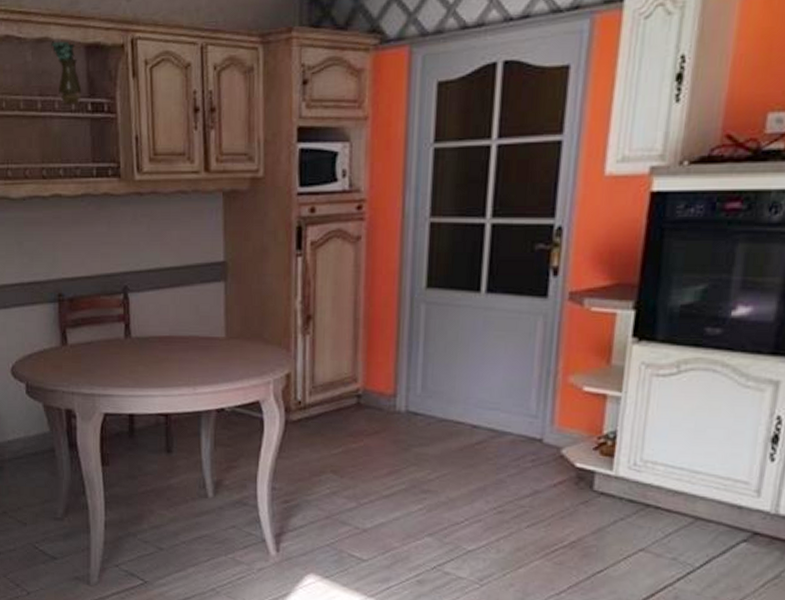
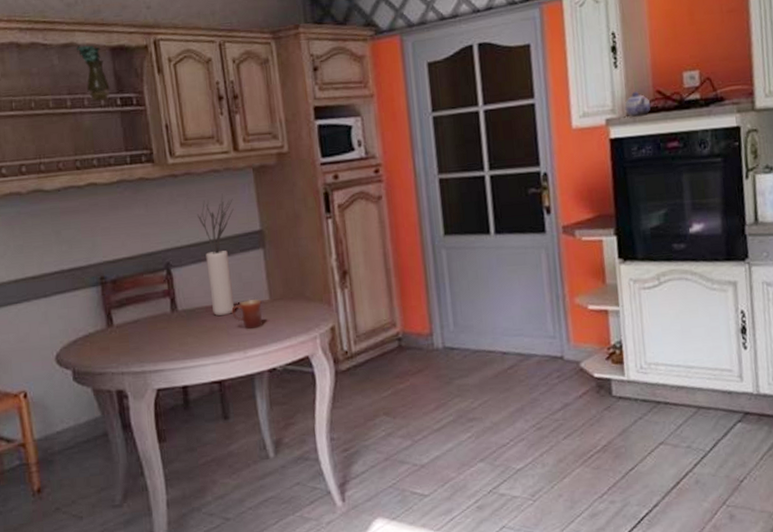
vase: none [159,217,198,348] -> present [196,193,235,317]
mug: none [185,334,217,365] -> present [231,298,262,329]
teapot: none [678,134,715,168] -> present [624,91,652,118]

